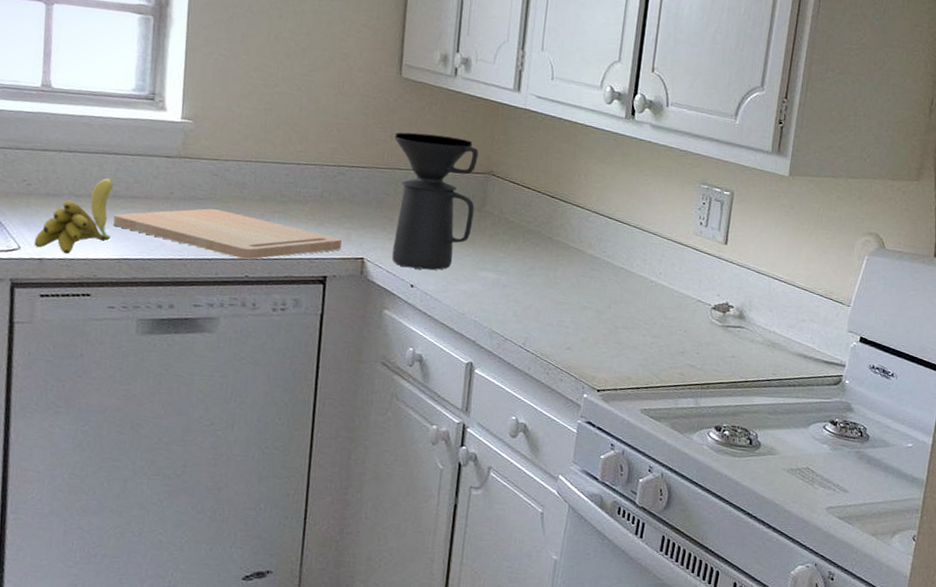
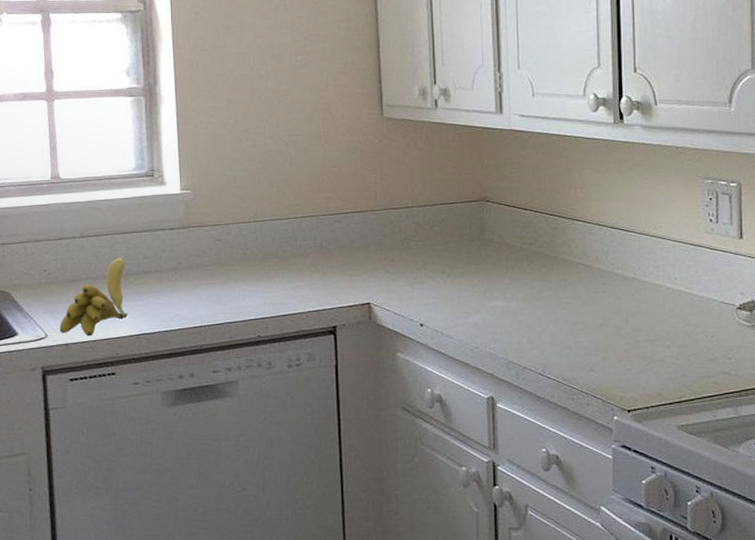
cutting board: present [113,208,342,260] -> none [129,274,347,319]
coffee maker: present [392,132,479,270] -> none [384,169,474,307]

